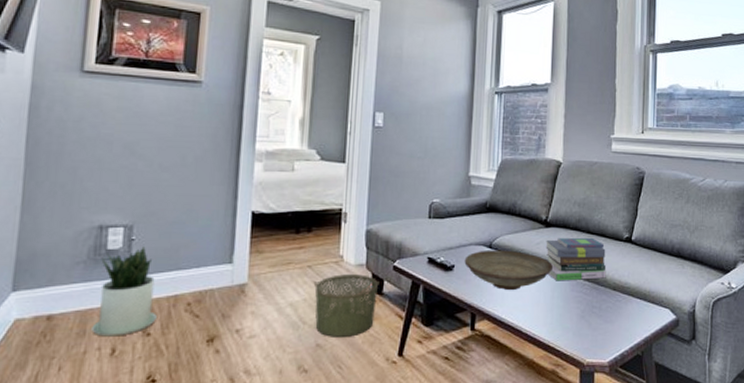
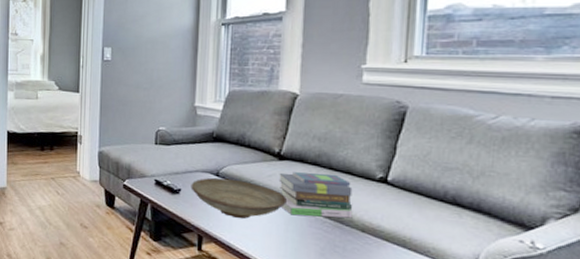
basket: present [314,274,379,337] -> none [57,187,111,241]

